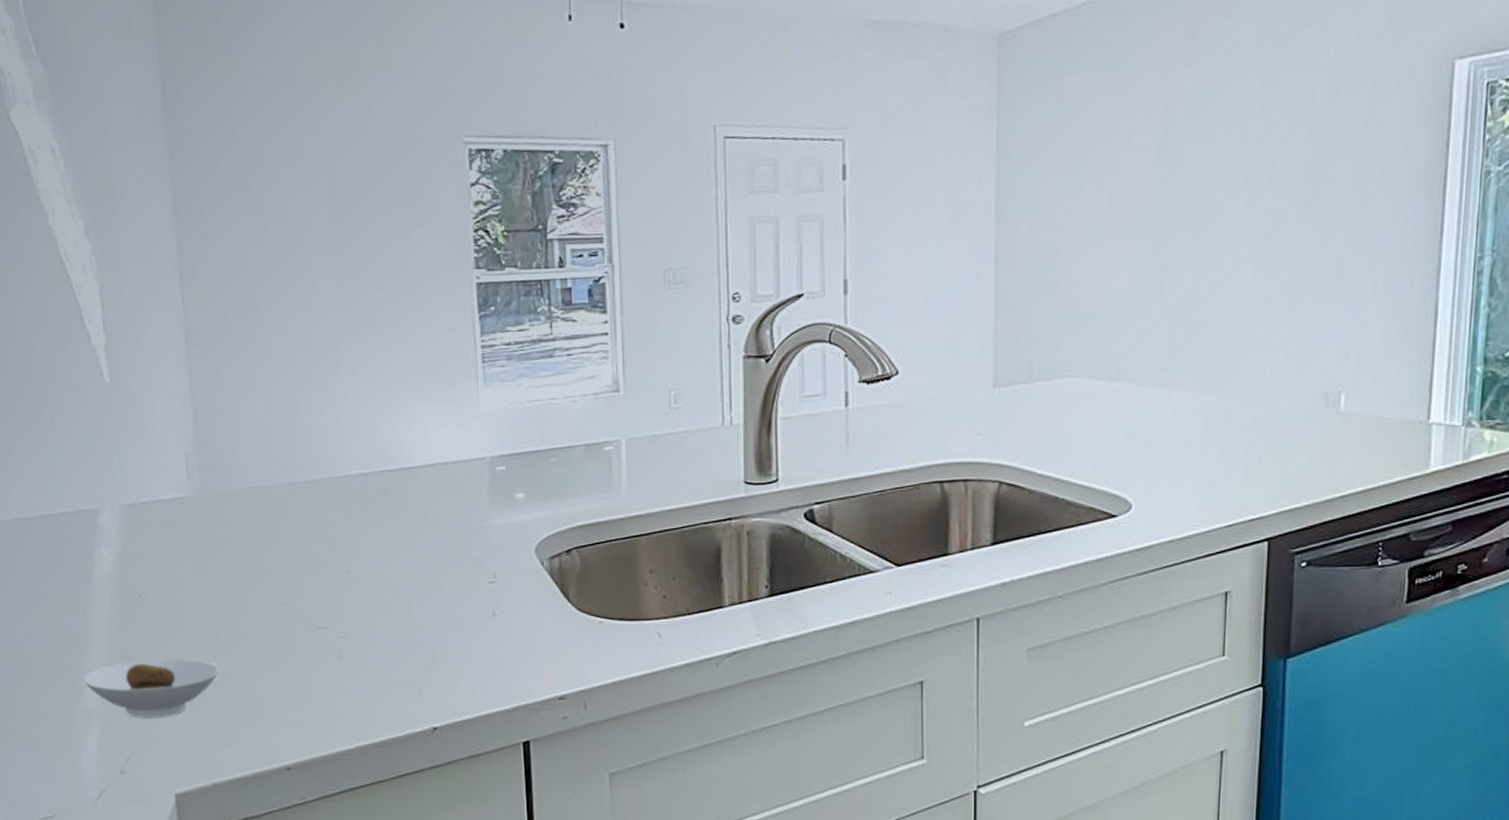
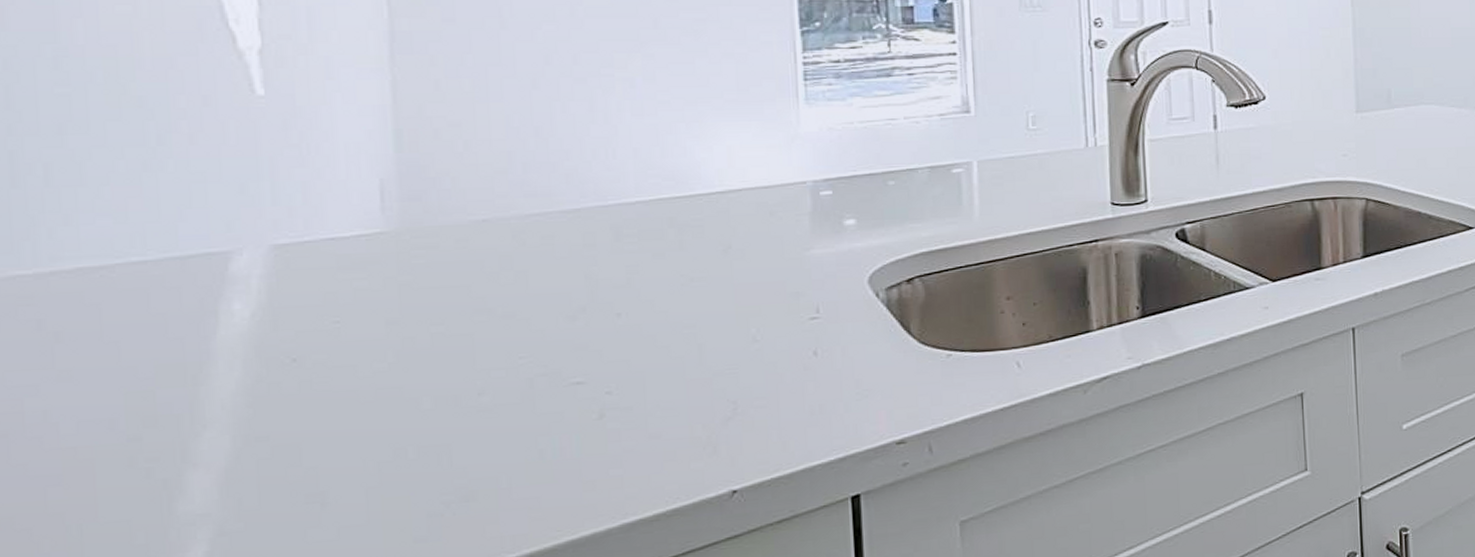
saucer: present [82,658,219,718] -> none [183,435,417,519]

